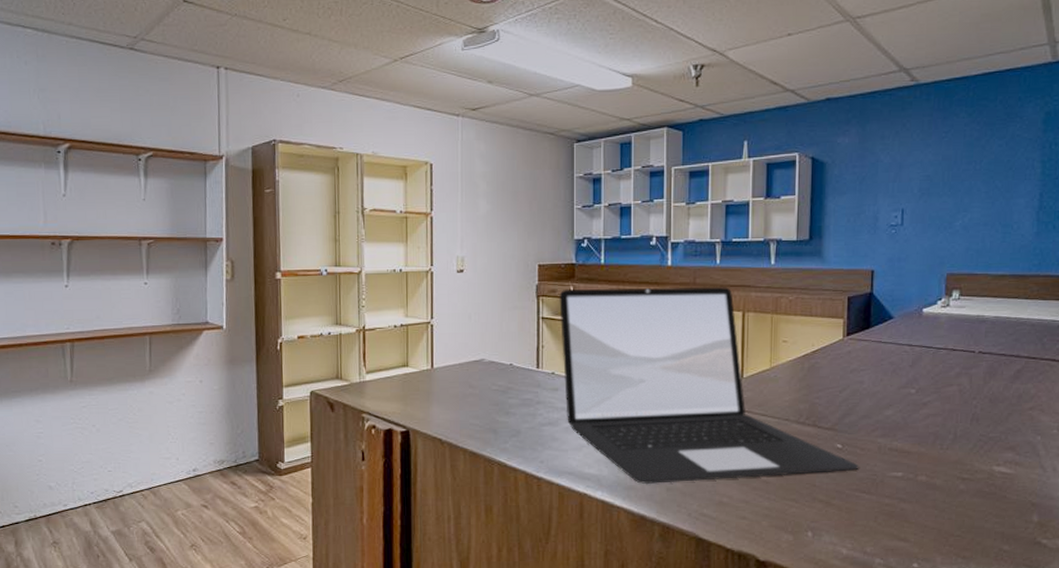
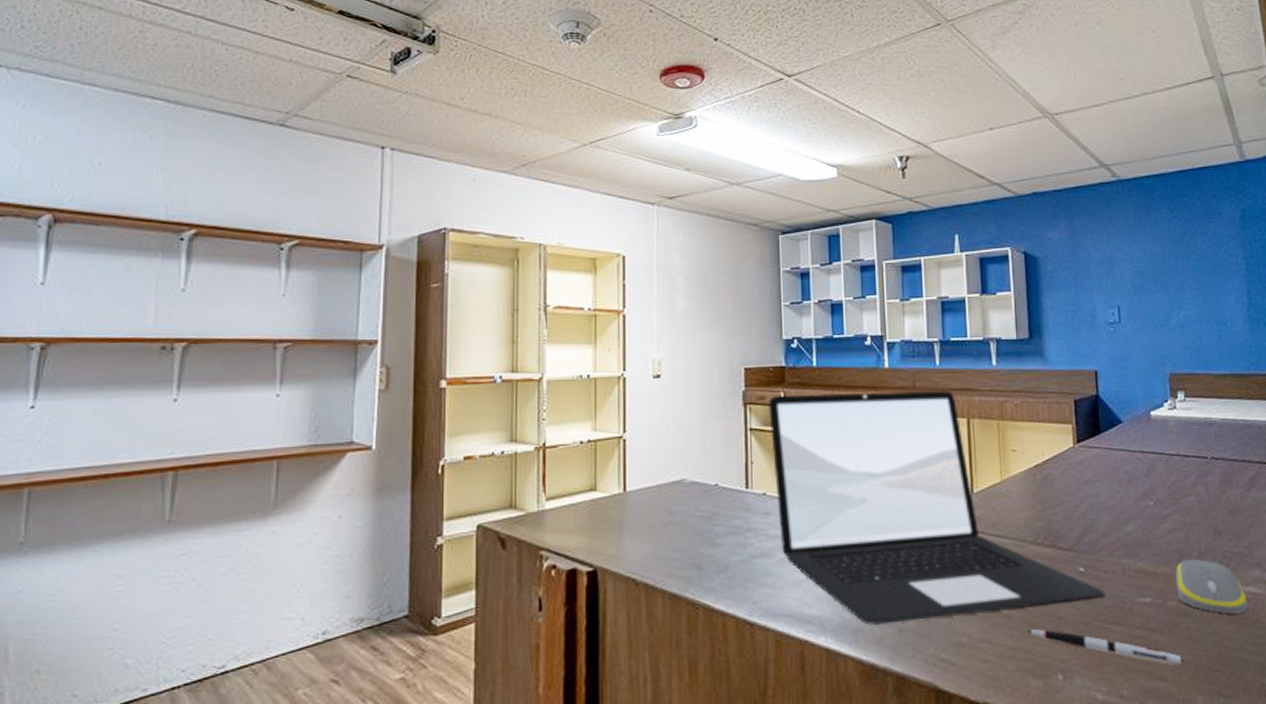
pen: none [783,494,927,530] -> present [1027,629,1184,665]
computer mouse: none [928,441,996,490] -> present [1175,559,1248,615]

